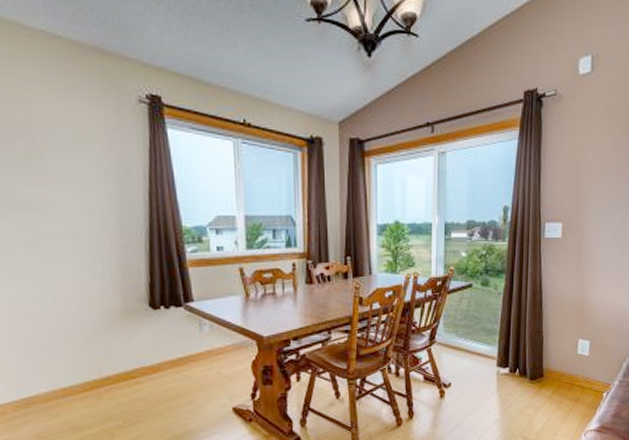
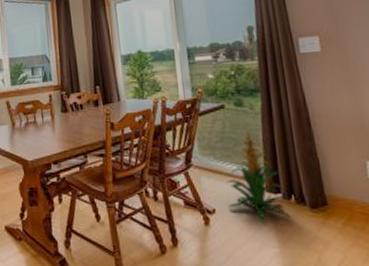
indoor plant: none [463,309,513,391] -> present [227,130,291,219]

